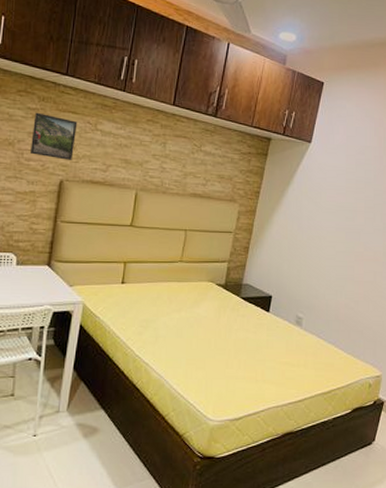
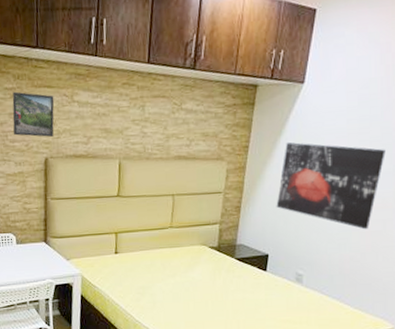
wall art: none [281,192,377,279] -> present [276,142,385,230]

